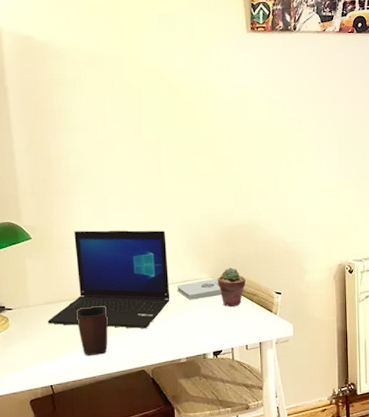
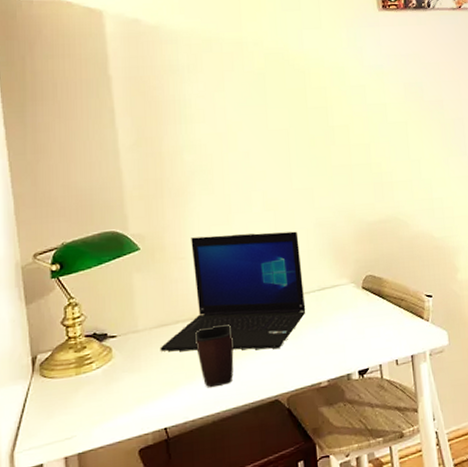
notepad: present [177,278,245,300] -> none [313,283,391,311]
potted succulent: present [218,267,246,307] -> none [360,269,392,316]

